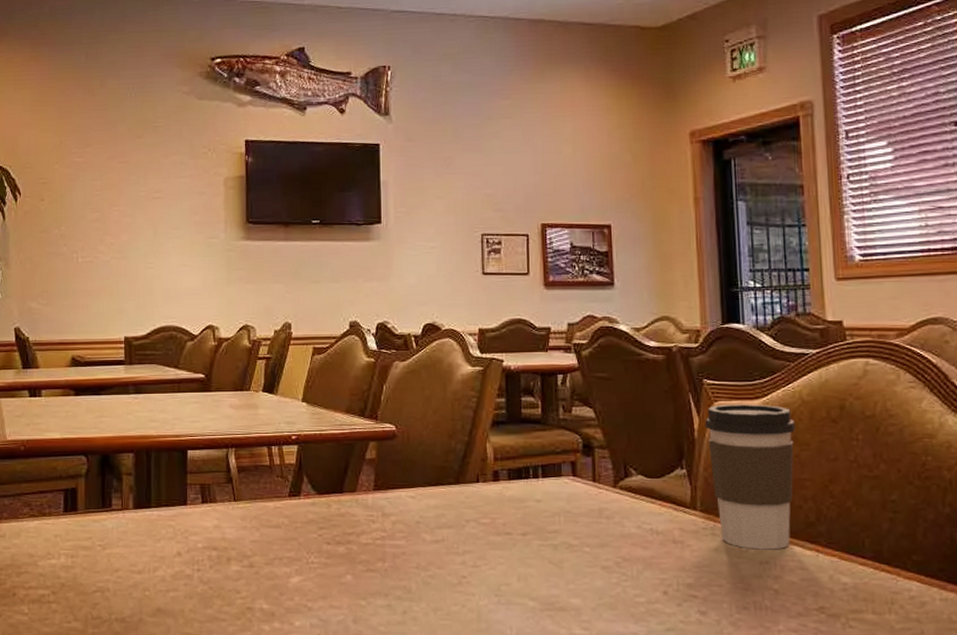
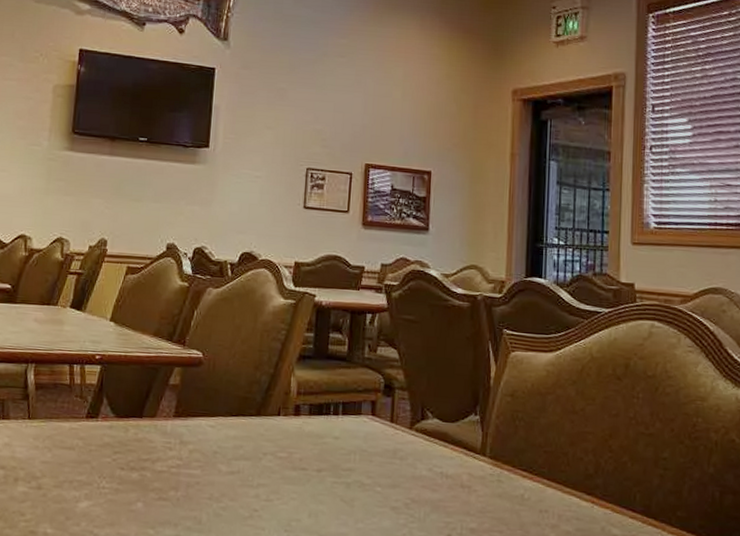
coffee cup: present [705,404,796,550] -> none [501,354,584,500]

